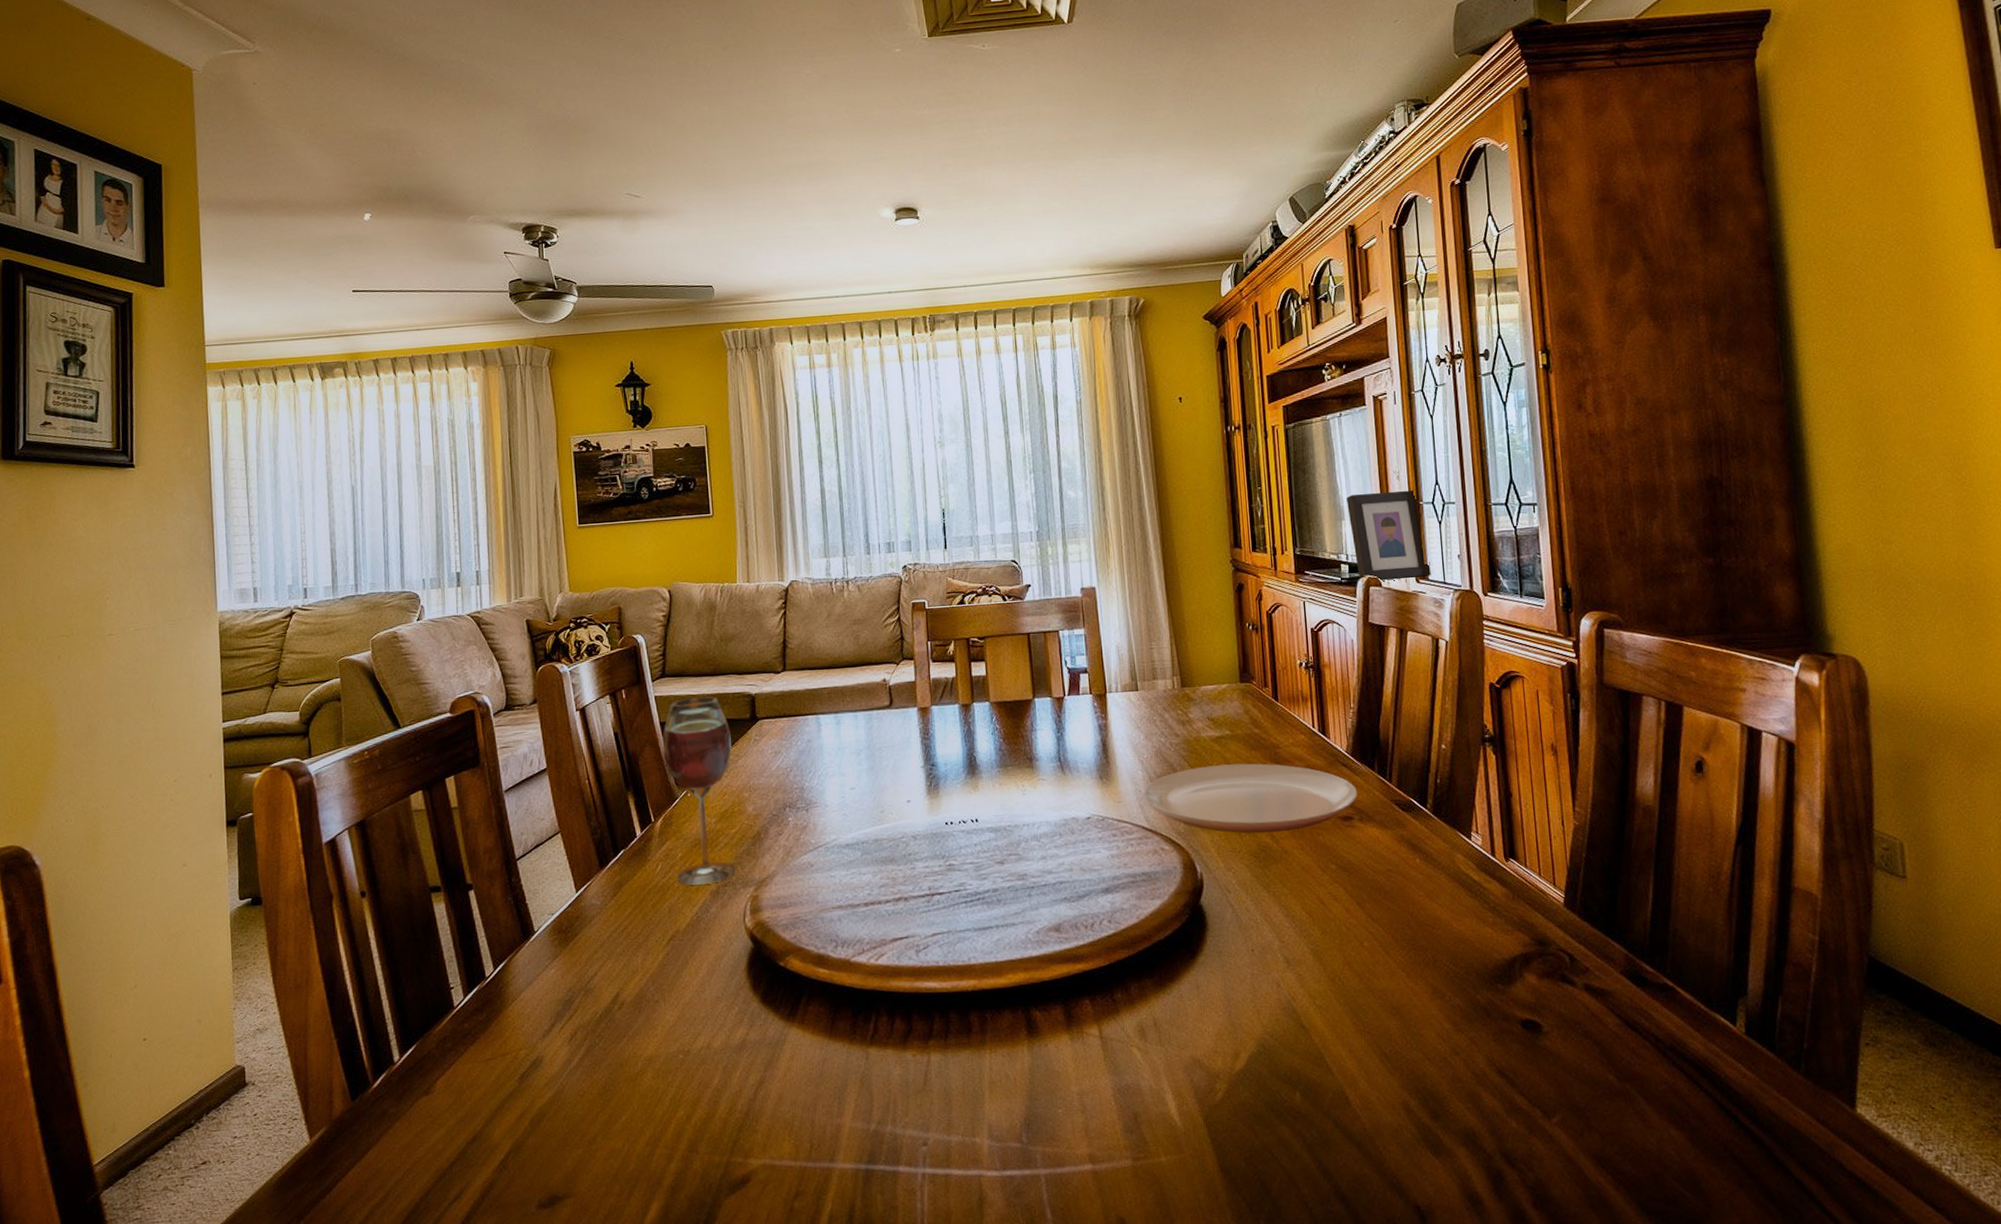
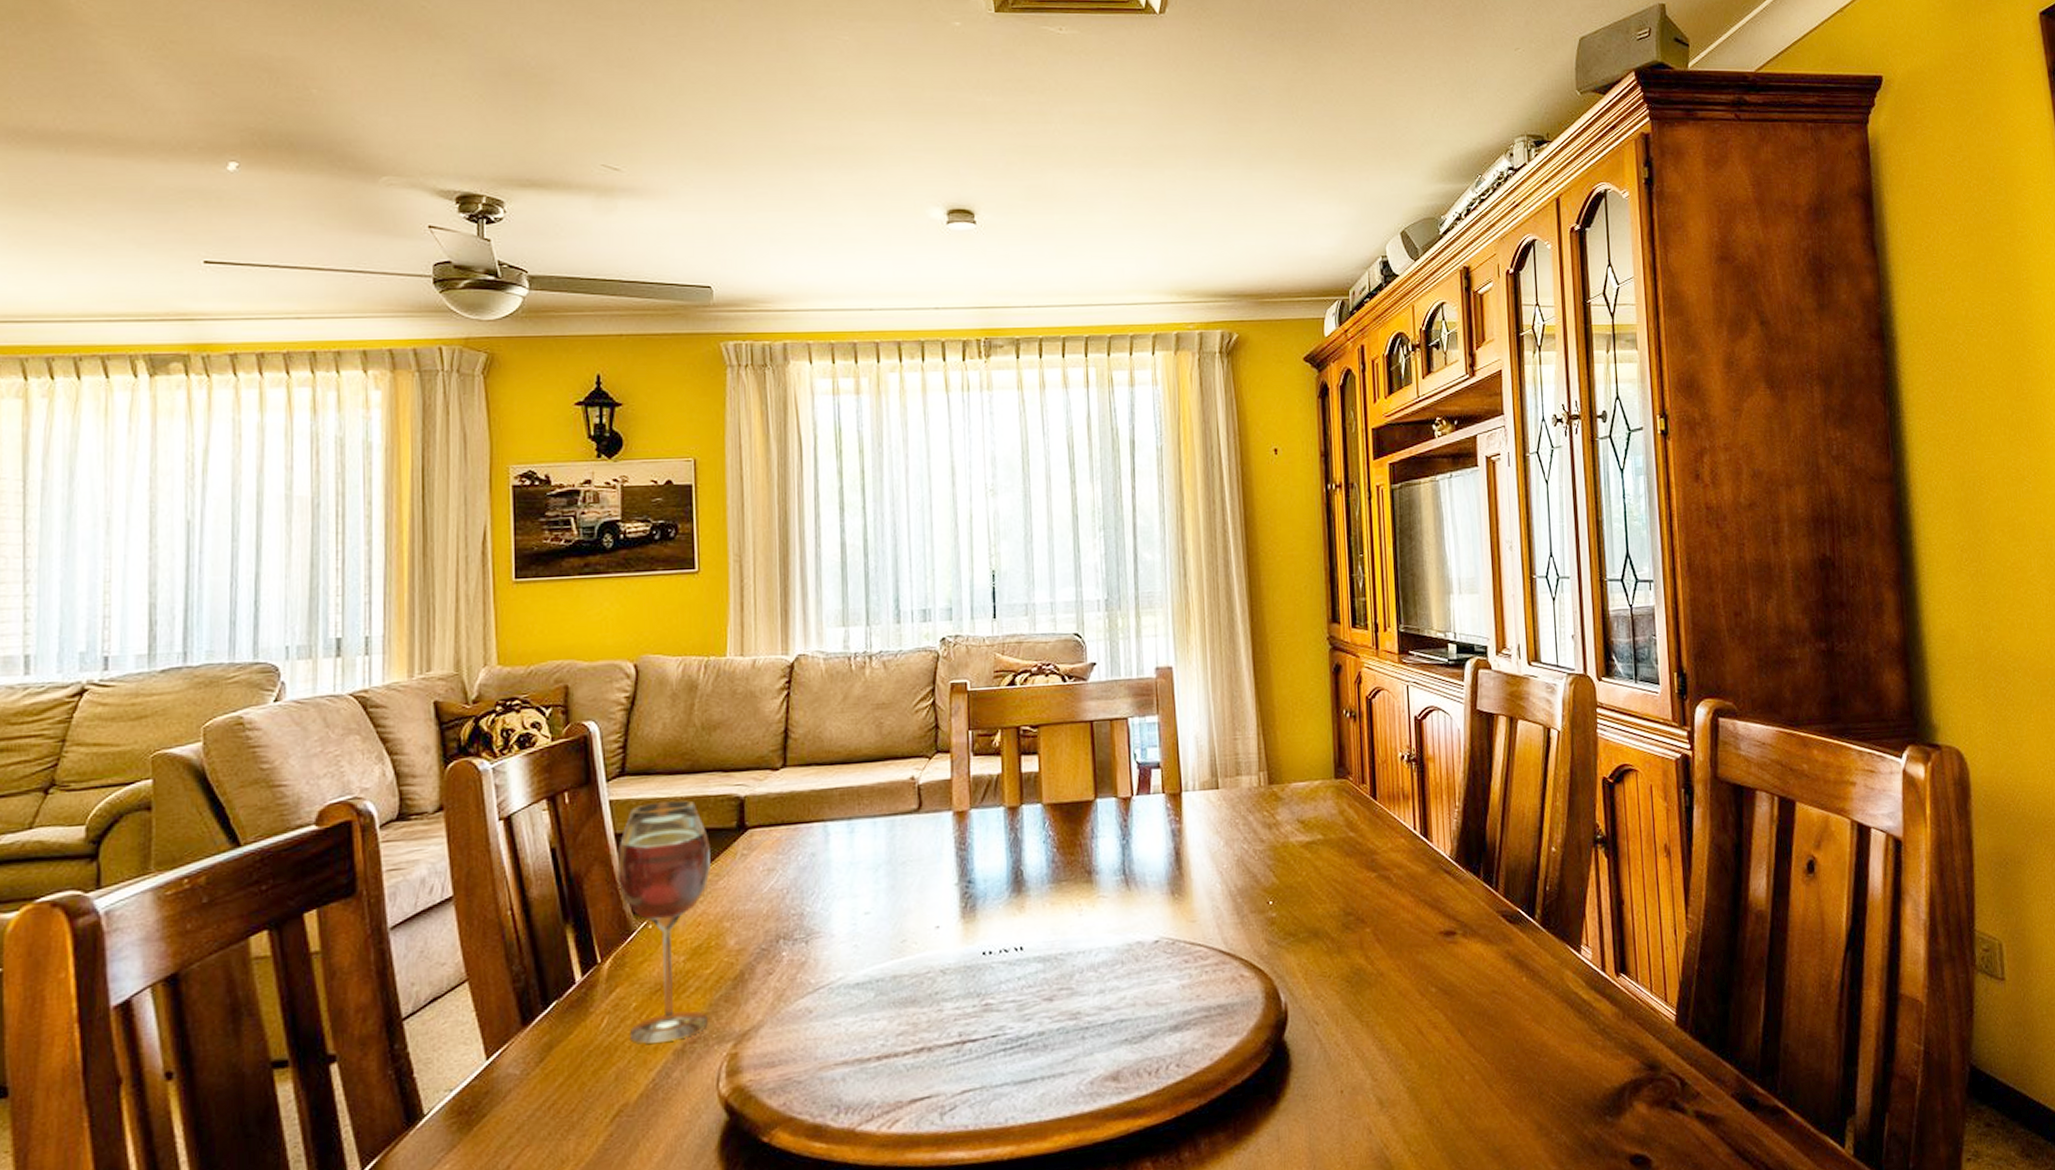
plate: present [1143,763,1357,833] -> none [1222,872,1461,954]
picture frame: present [1346,489,1431,581] -> none [1456,562,1544,663]

